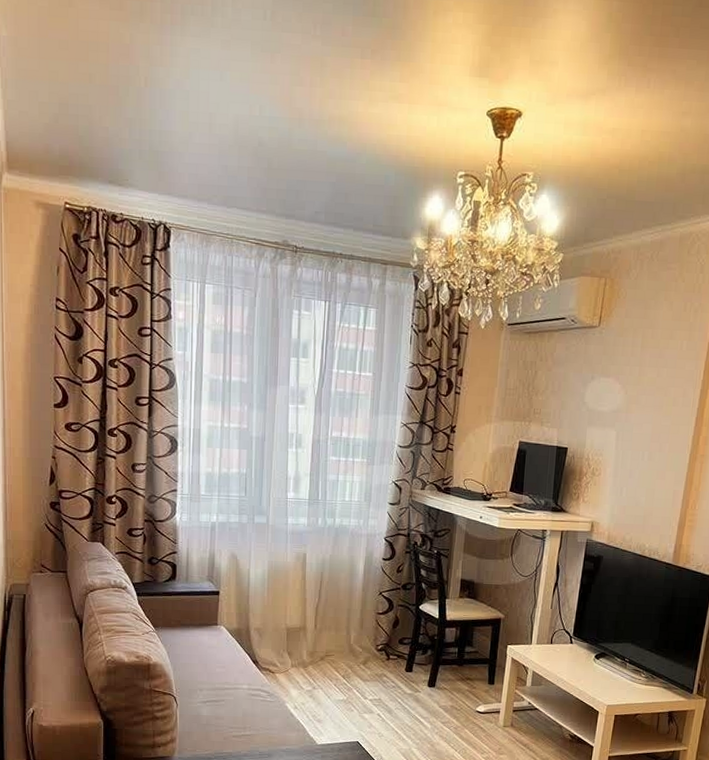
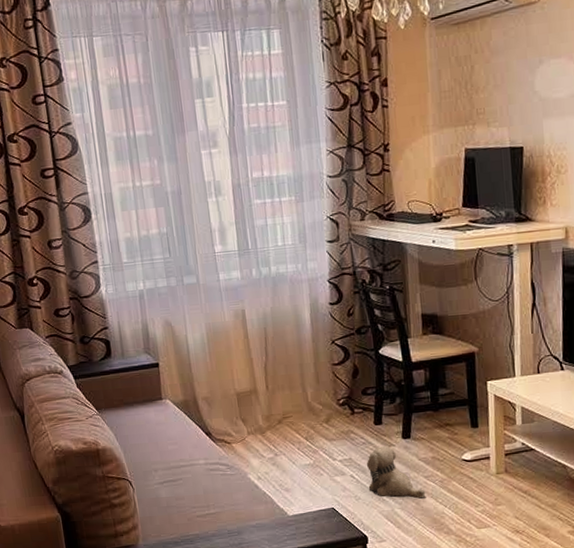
plush toy: none [391,691,441,741] -> present [366,446,426,499]

